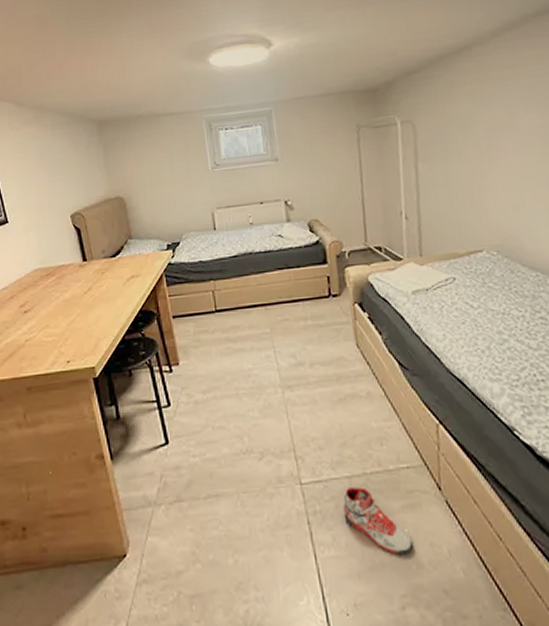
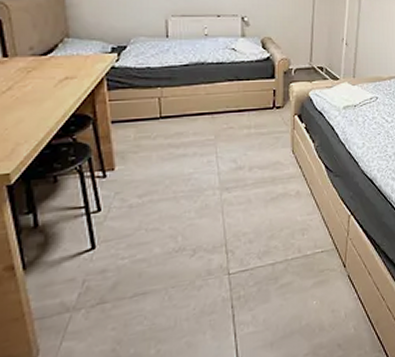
sneaker: present [342,486,415,556] -> none [264,271,320,323]

